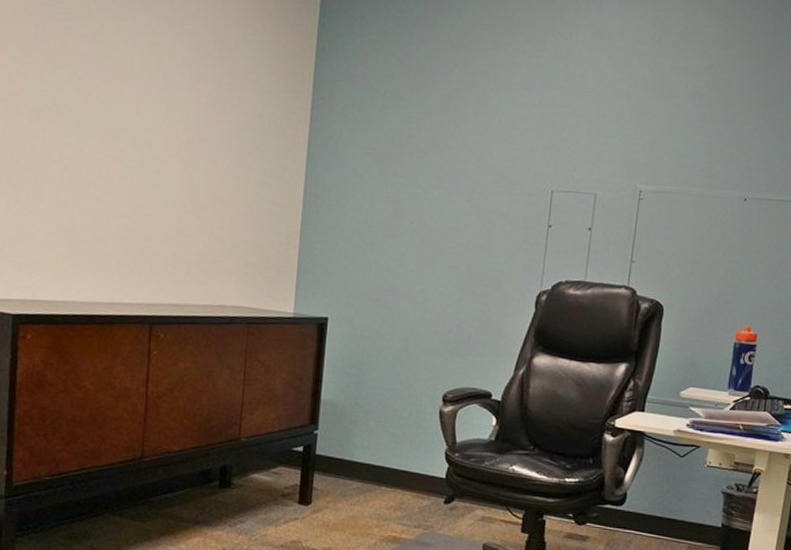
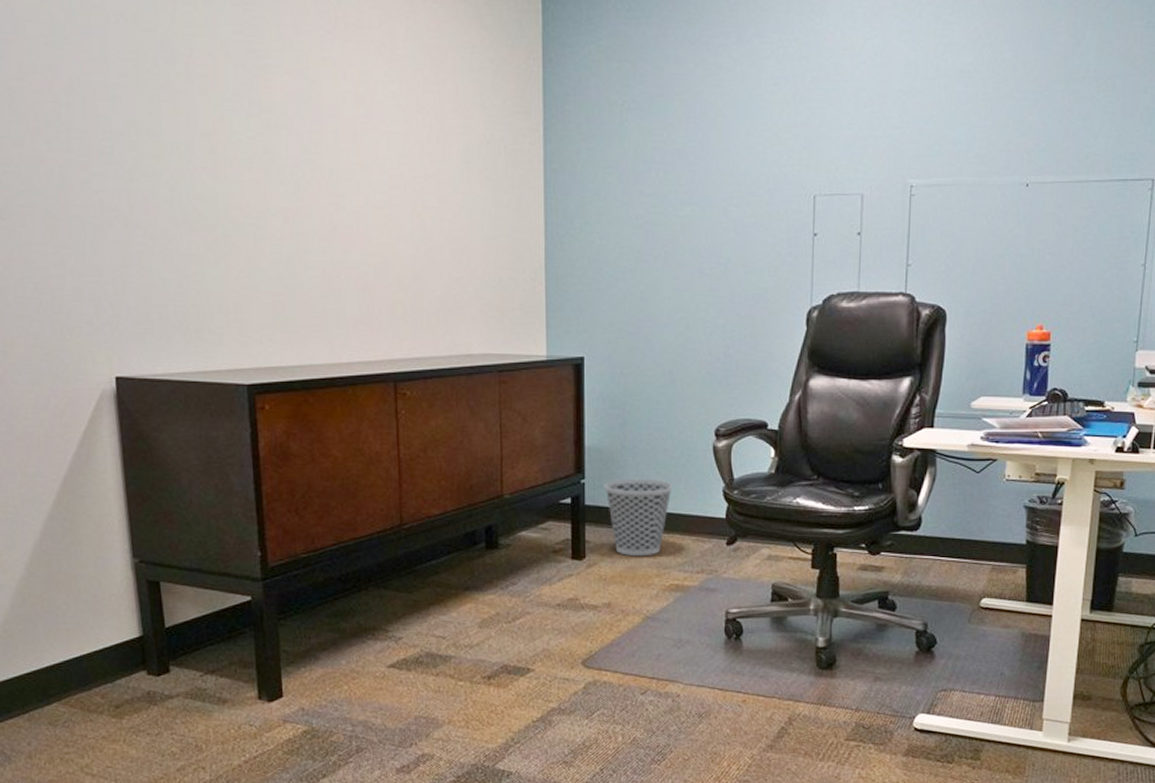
wastebasket: none [335,433,400,507] -> present [604,478,674,557]

